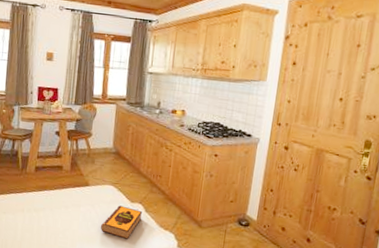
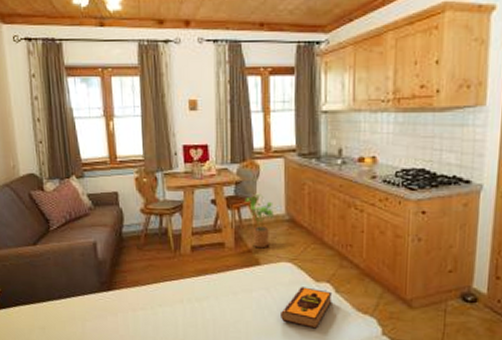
house plant: none [82,130,104,173] -> present [245,193,274,249]

